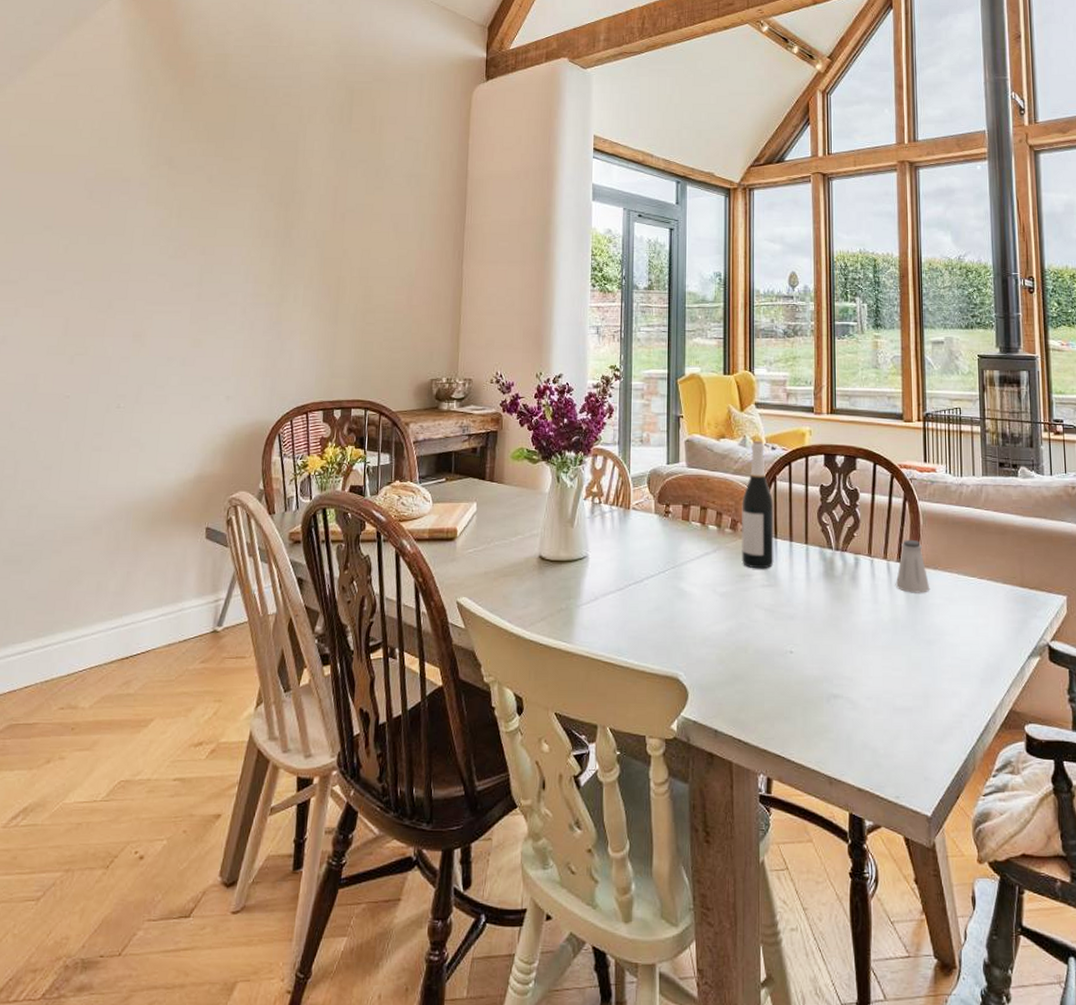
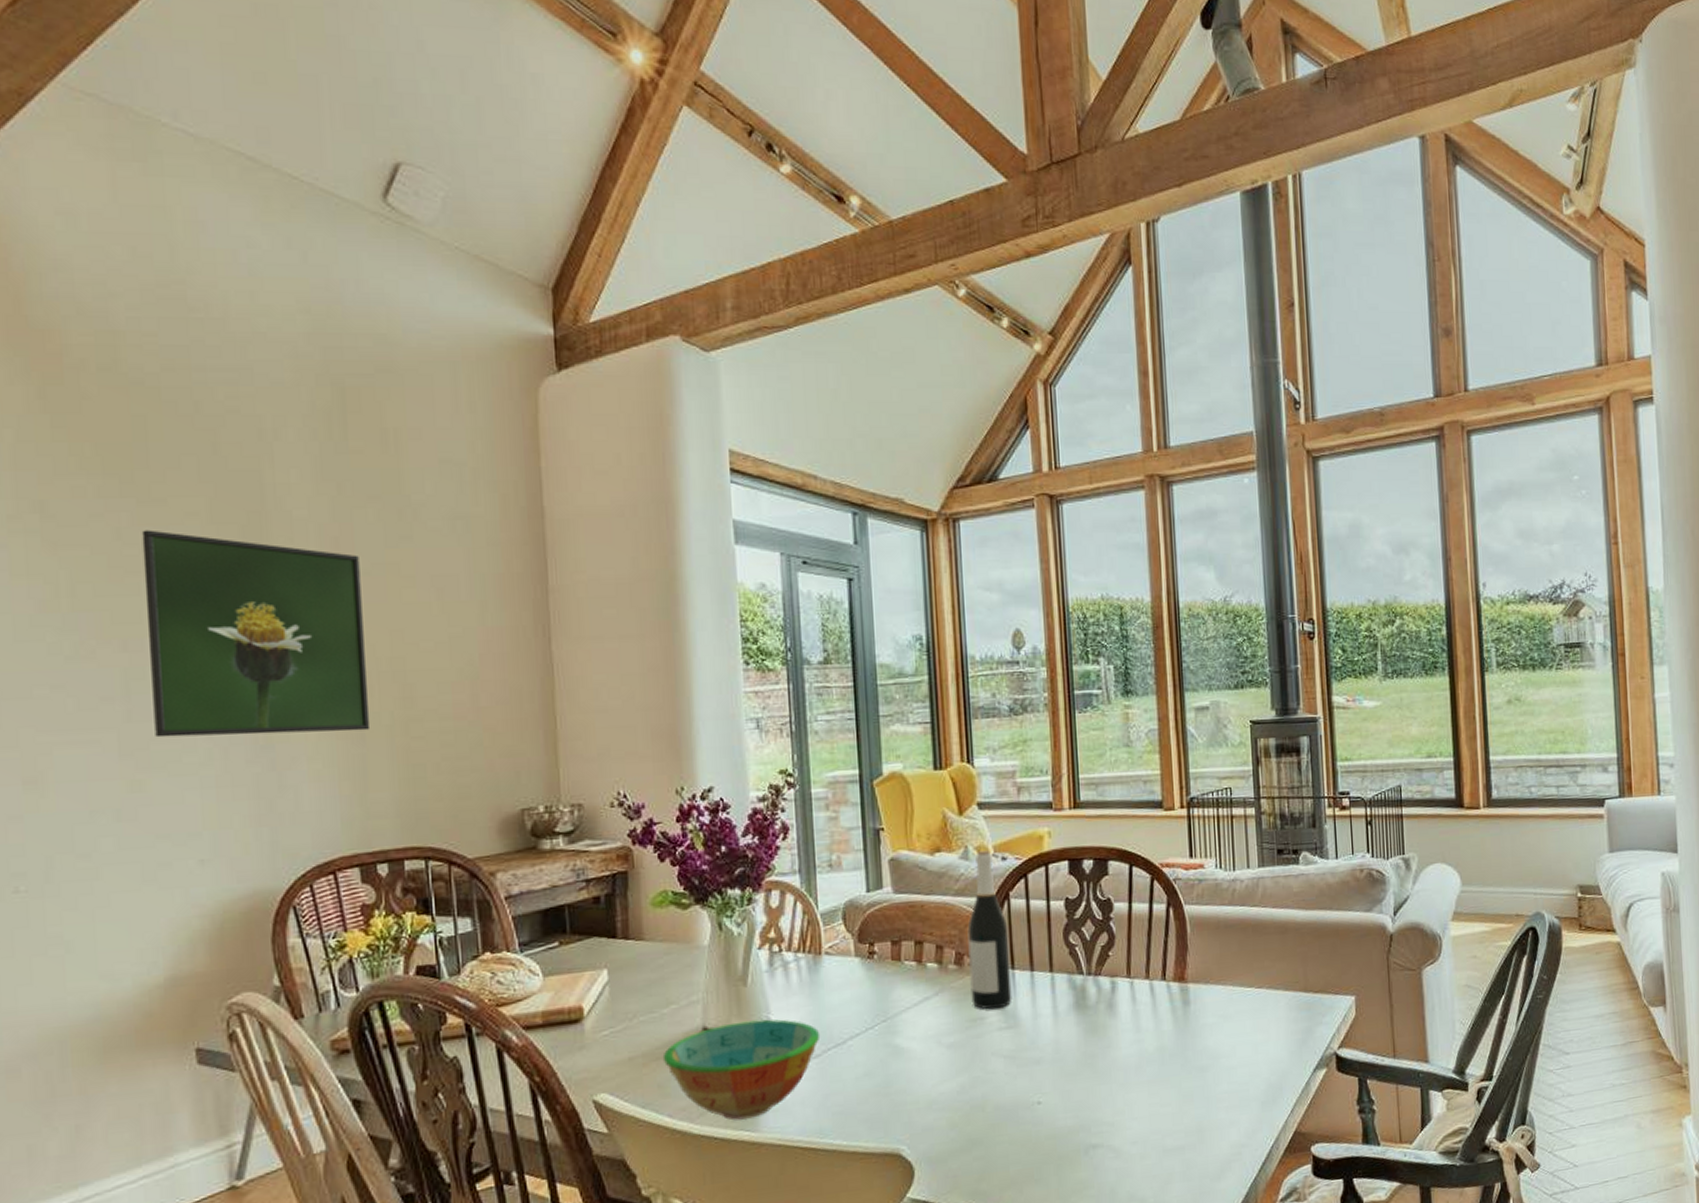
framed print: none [213,177,349,316] -> present [141,529,371,738]
bowl: none [508,554,624,632] -> present [662,1019,821,1121]
saltshaker: present [895,539,930,593] -> none [1160,951,1201,1015]

